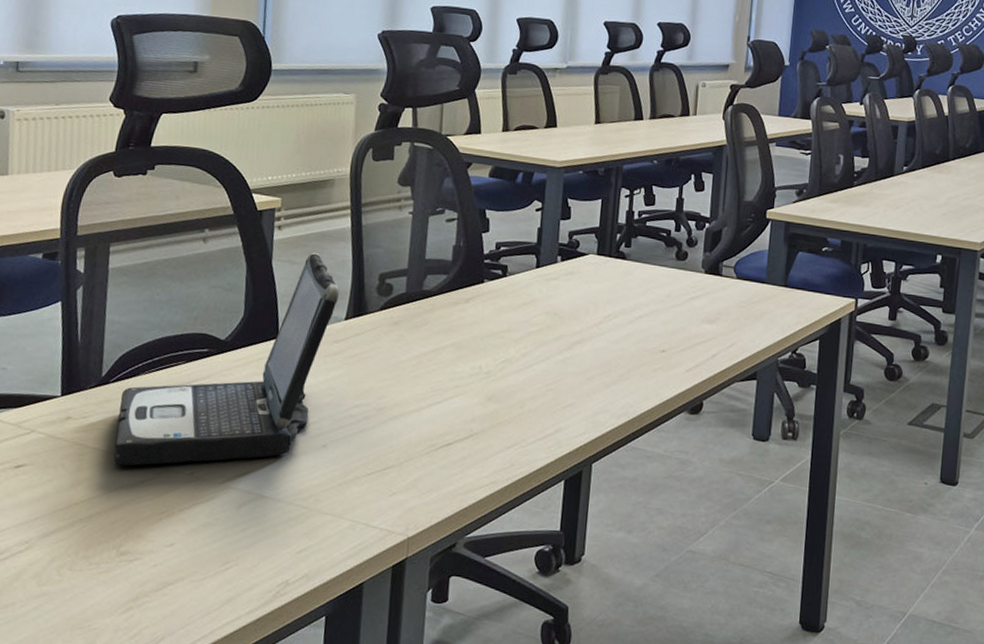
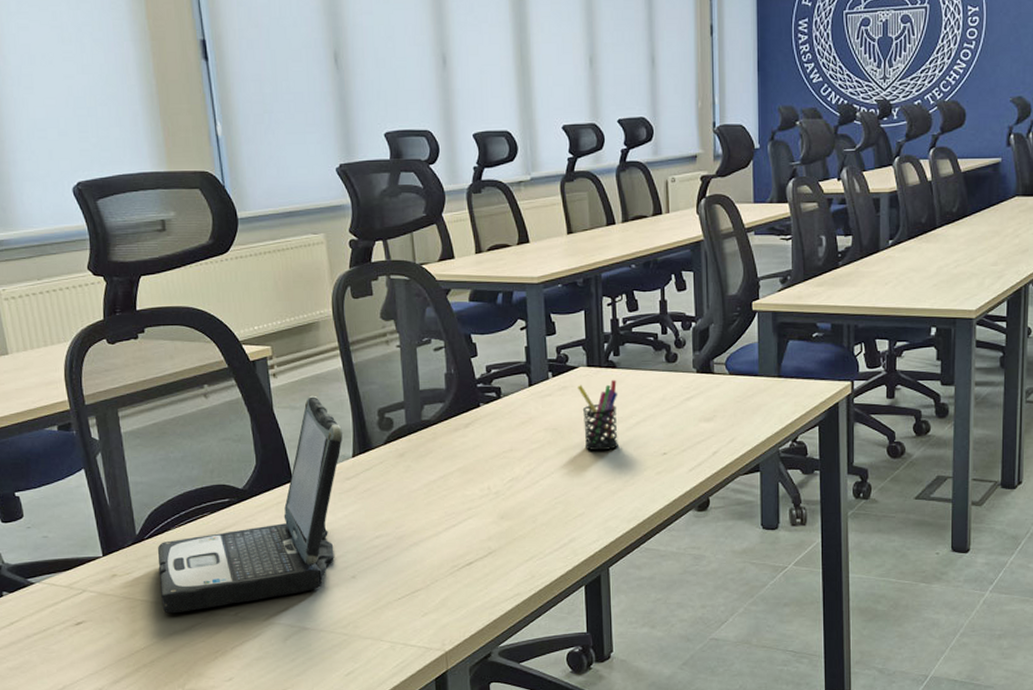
pen holder: none [583,270,625,342] -> present [578,379,618,451]

